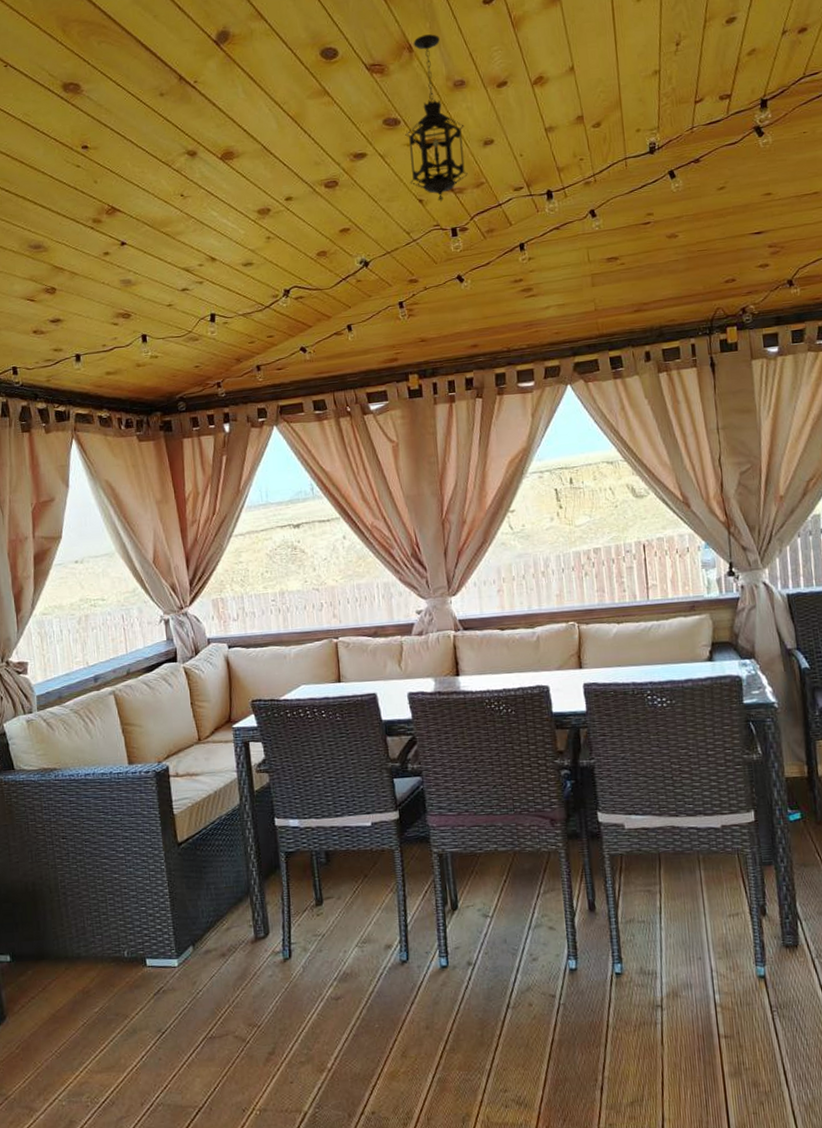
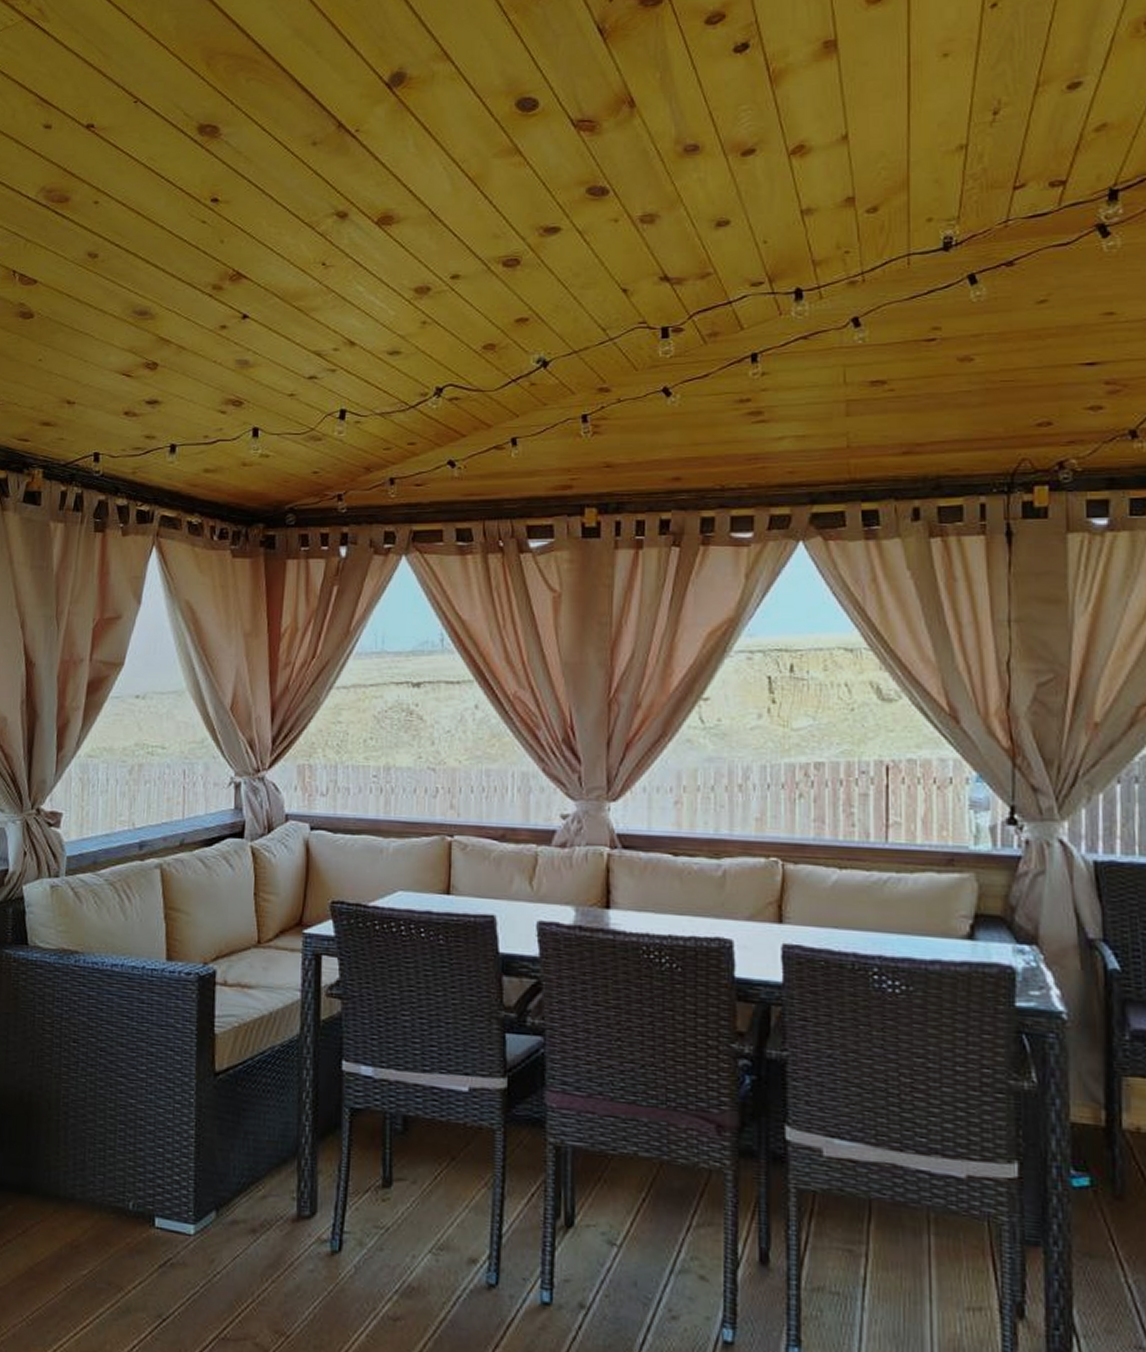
hanging lantern: present [405,34,468,203] -> none [613,86,693,294]

